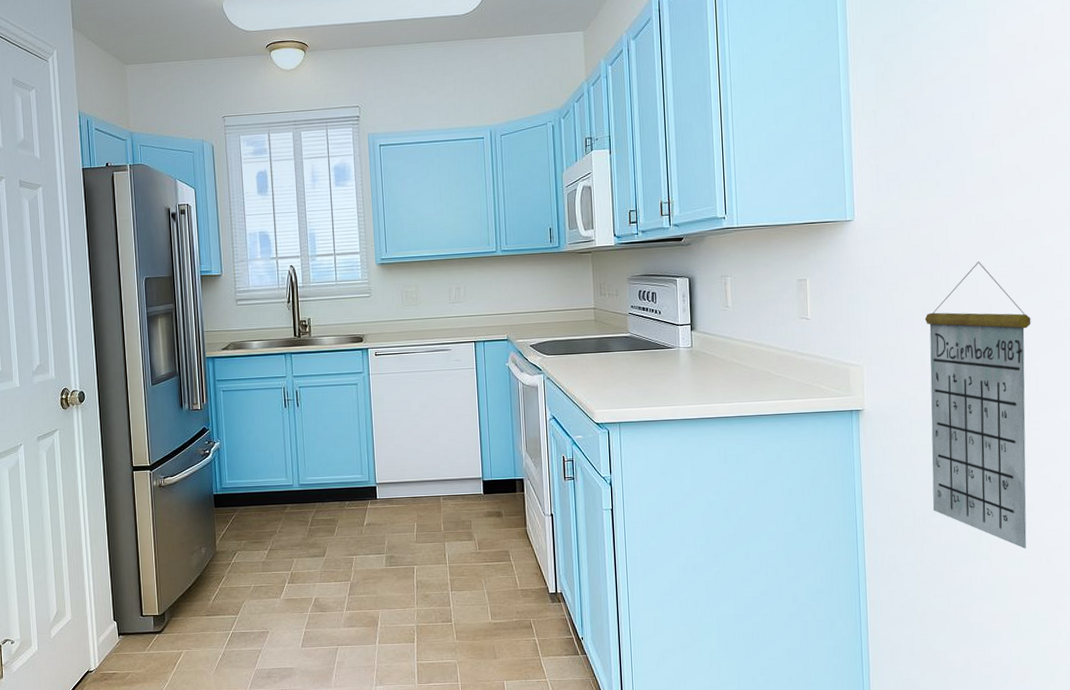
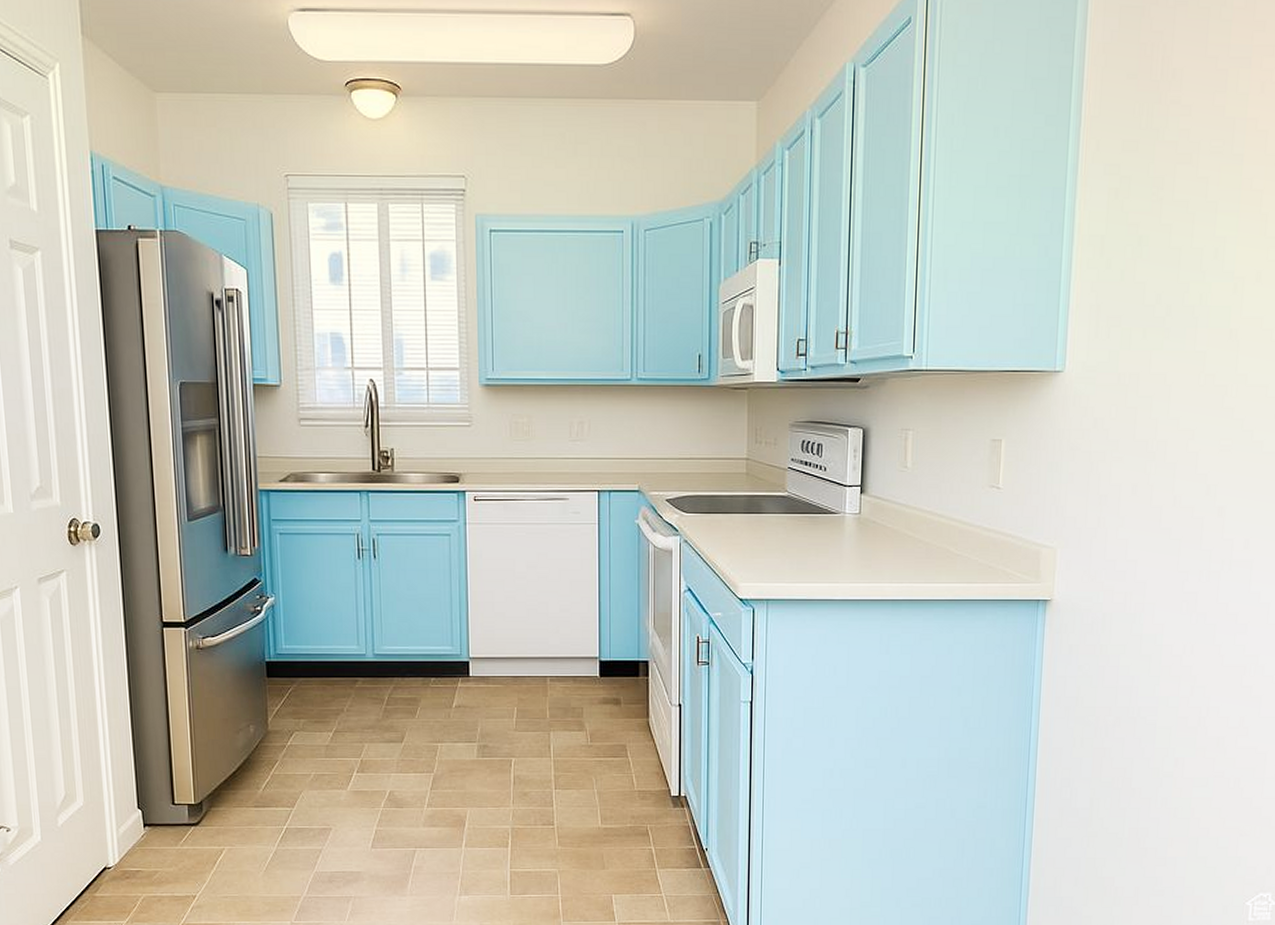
calendar: present [924,262,1031,549] -> none [1117,432,1253,767]

